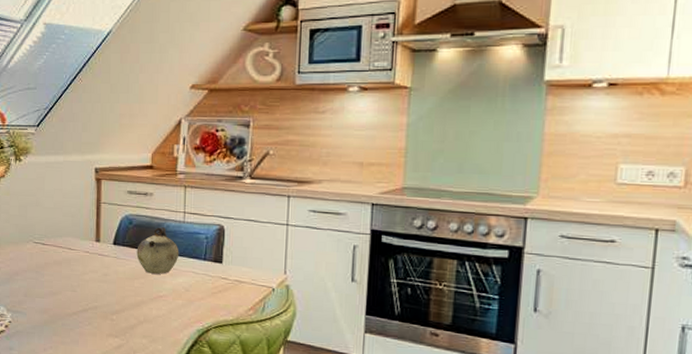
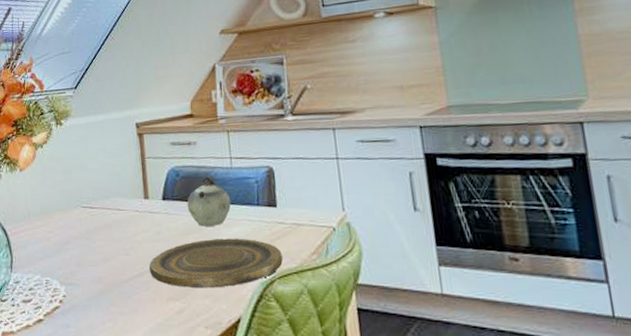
plate: none [94,285,221,330] -> present [149,238,283,289]

